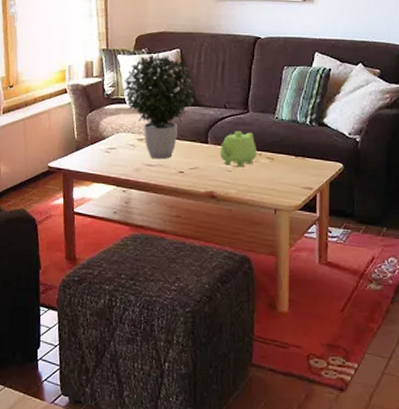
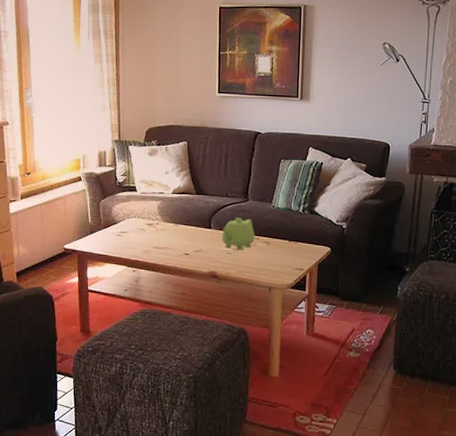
potted plant: present [123,54,194,160] -> none [134,146,200,243]

